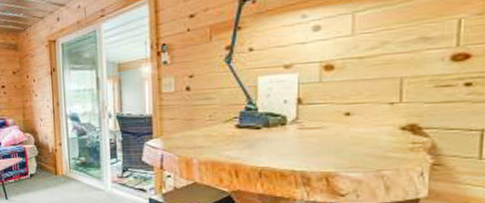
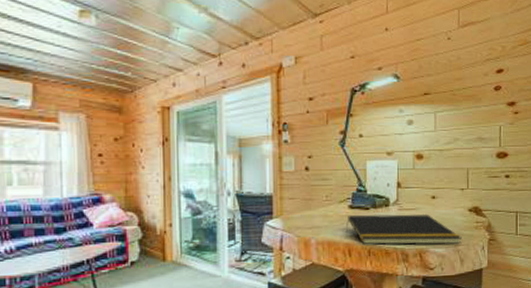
notepad: none [233,133,388,168] -> present [346,214,462,245]

